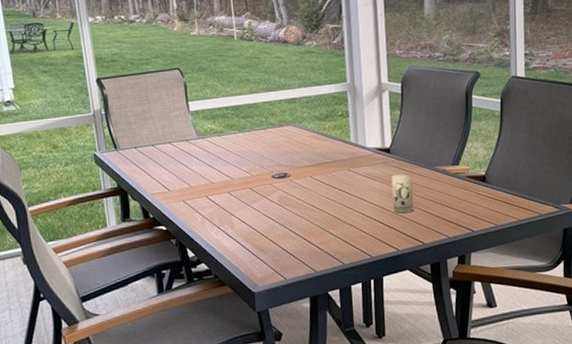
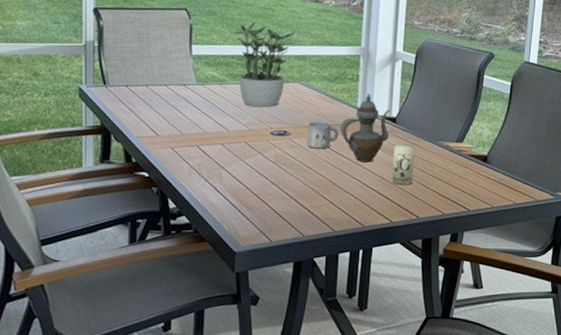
potted plant: none [225,71,282,154] -> present [233,21,295,108]
mug: none [306,160,336,187] -> present [307,122,338,149]
teapot: none [336,128,386,195] -> present [340,94,390,162]

